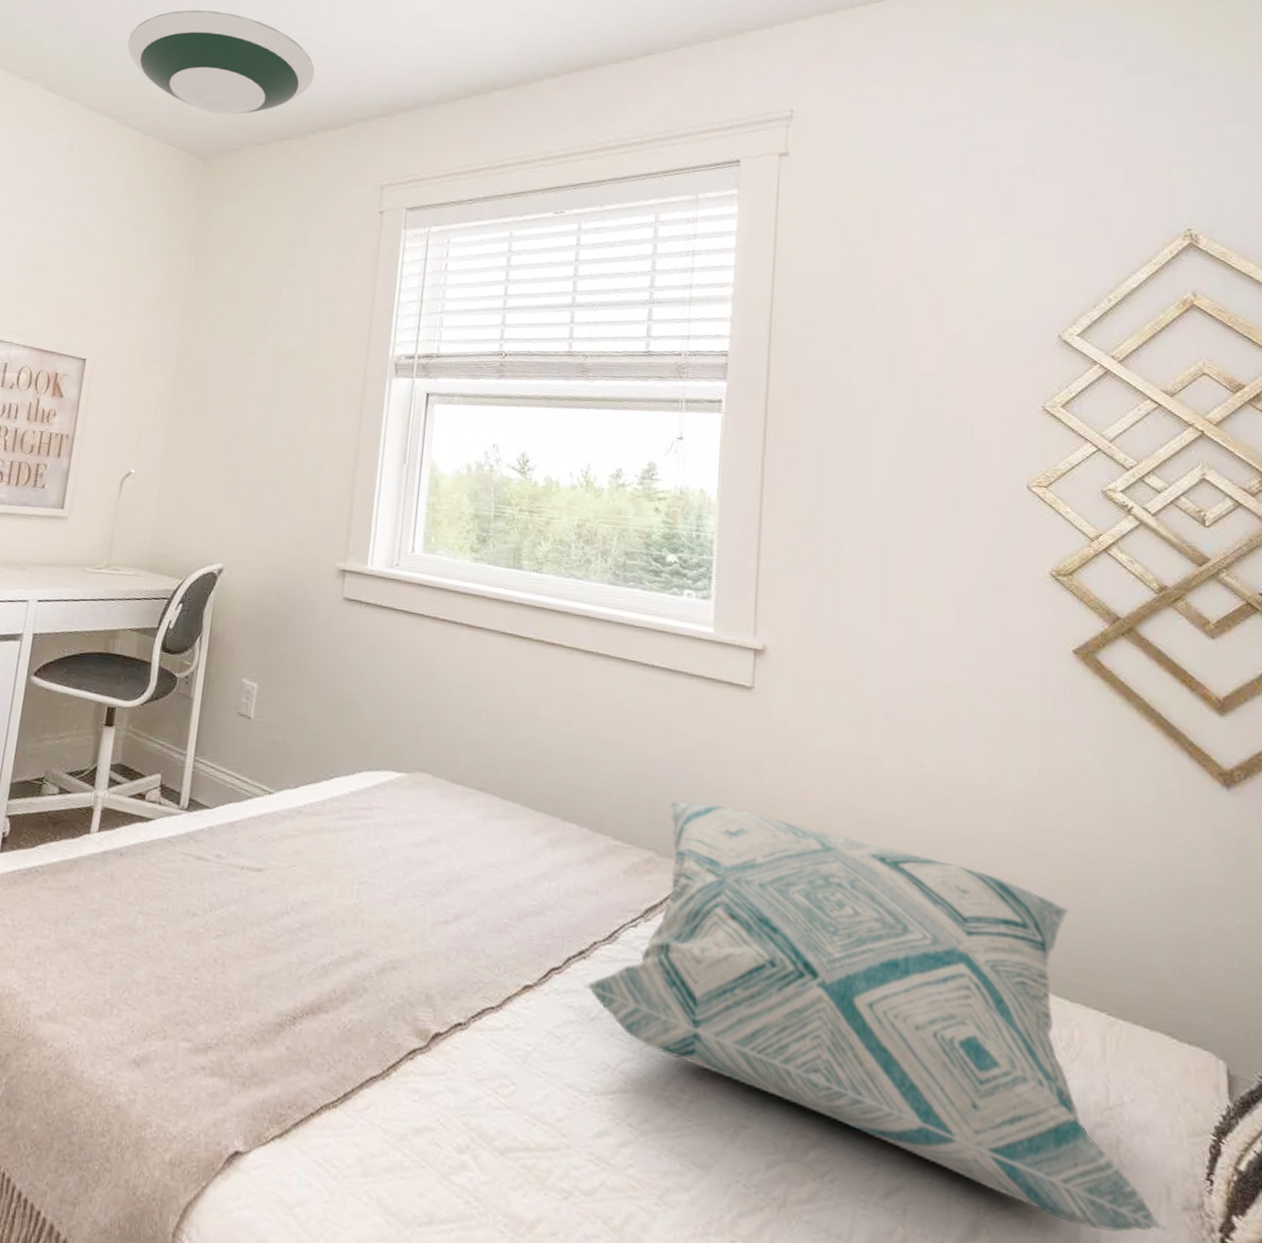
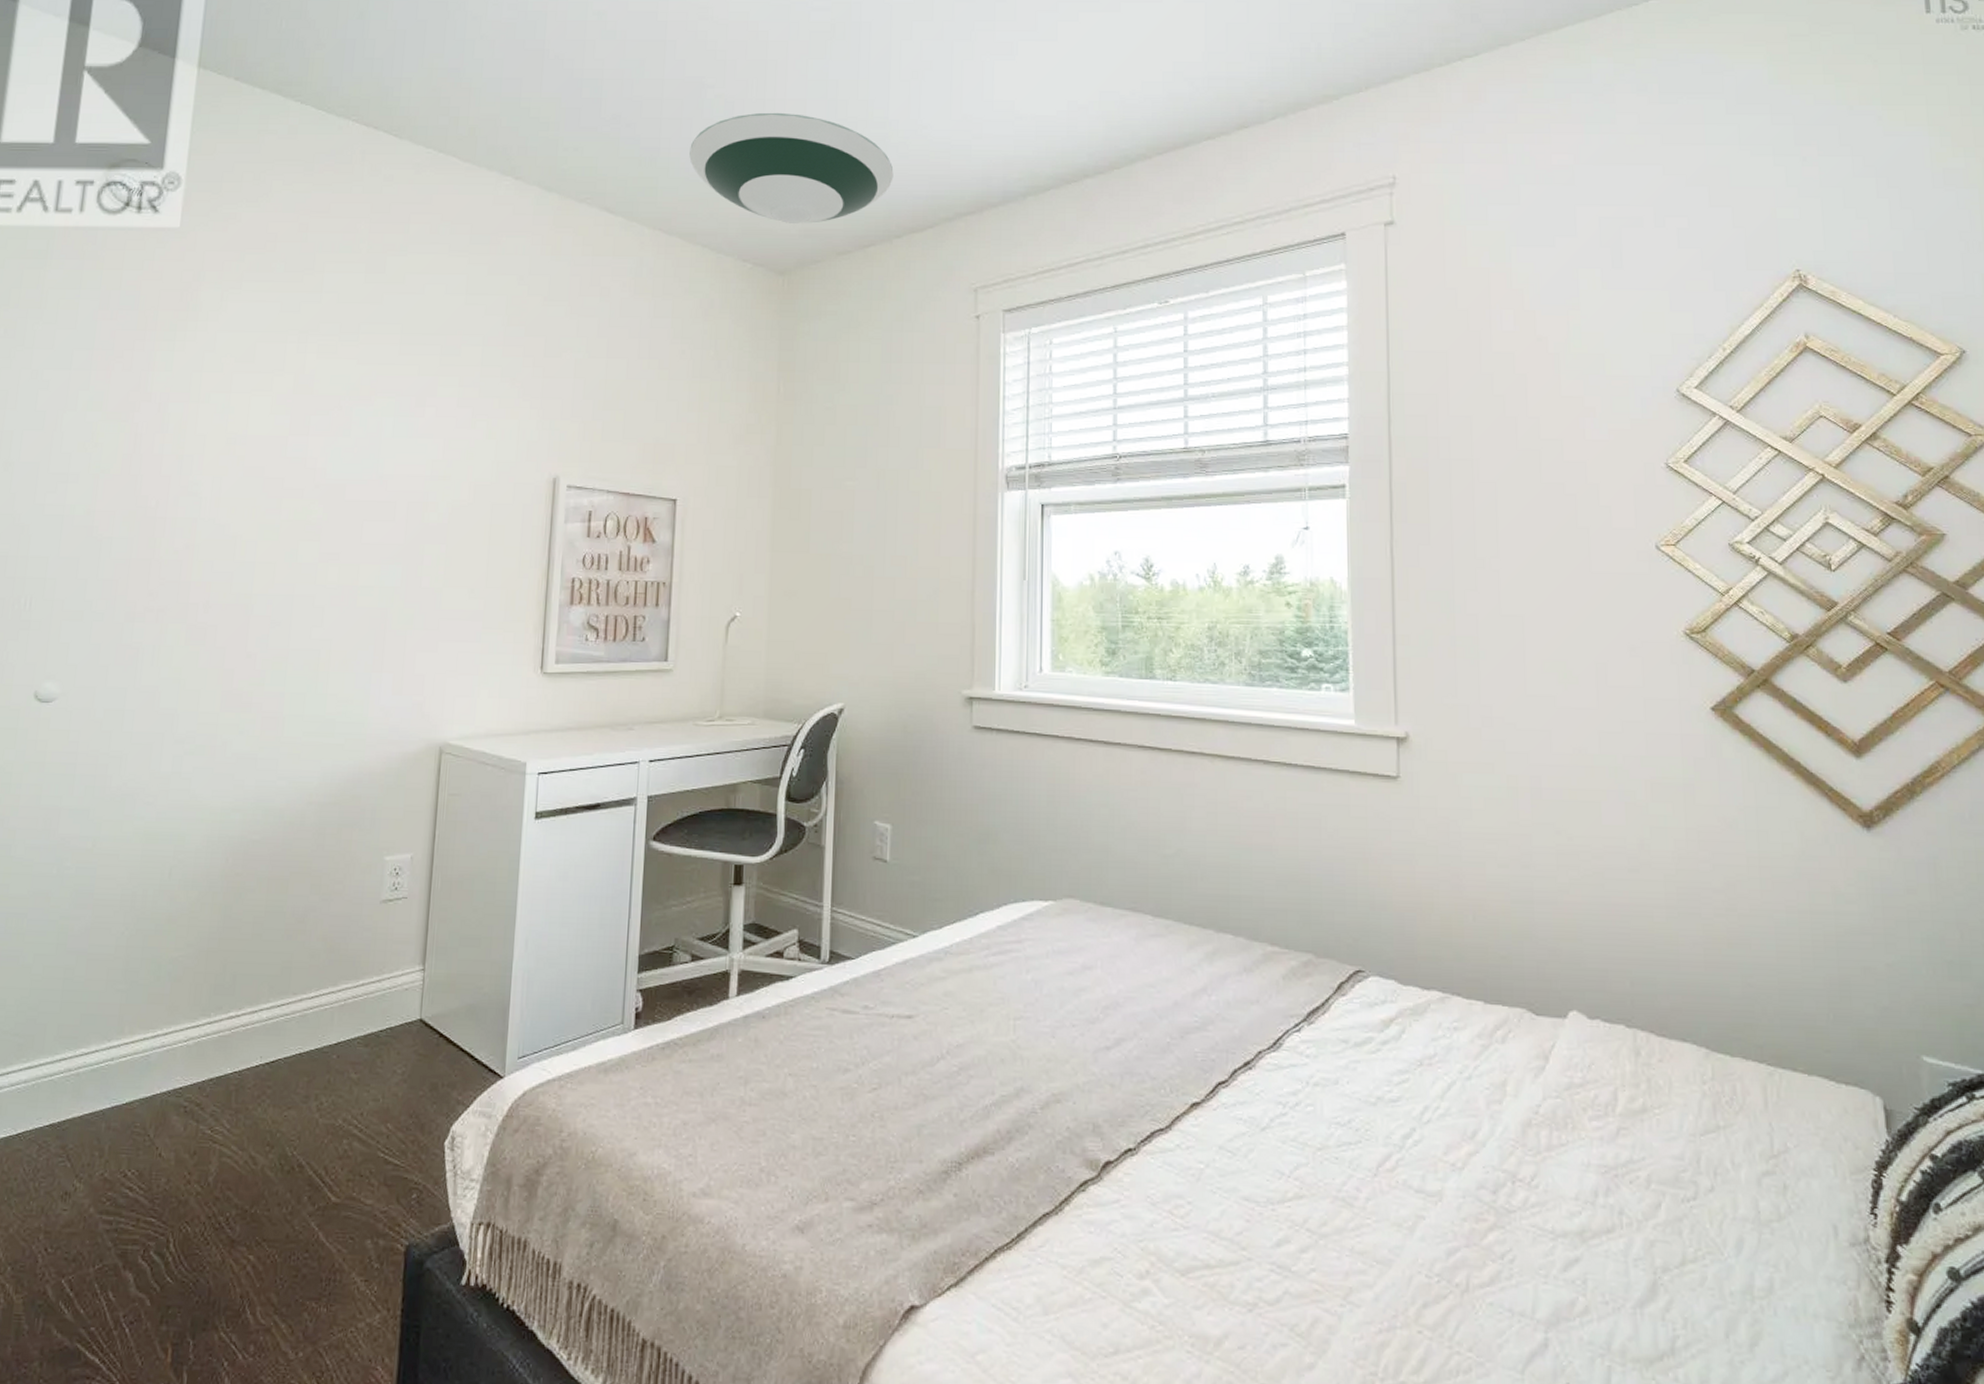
decorative pillow: present [584,801,1166,1232] -> none [1253,899,1835,1275]

